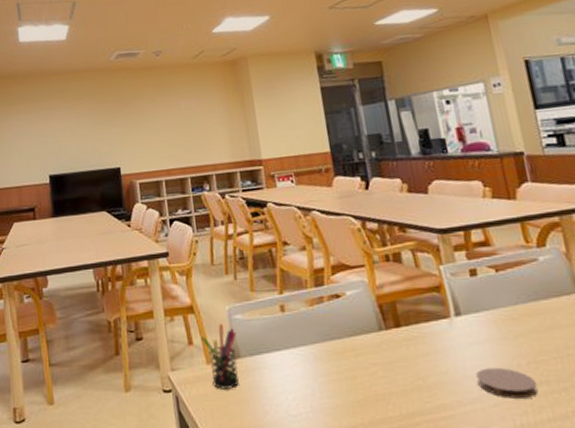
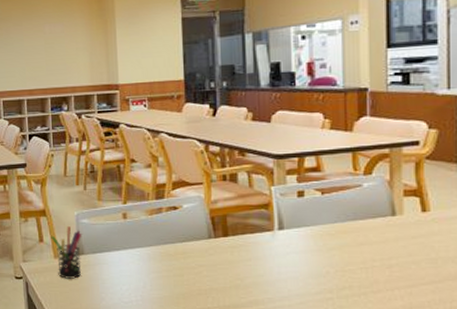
coaster: present [476,367,538,399] -> none [289,273,341,299]

